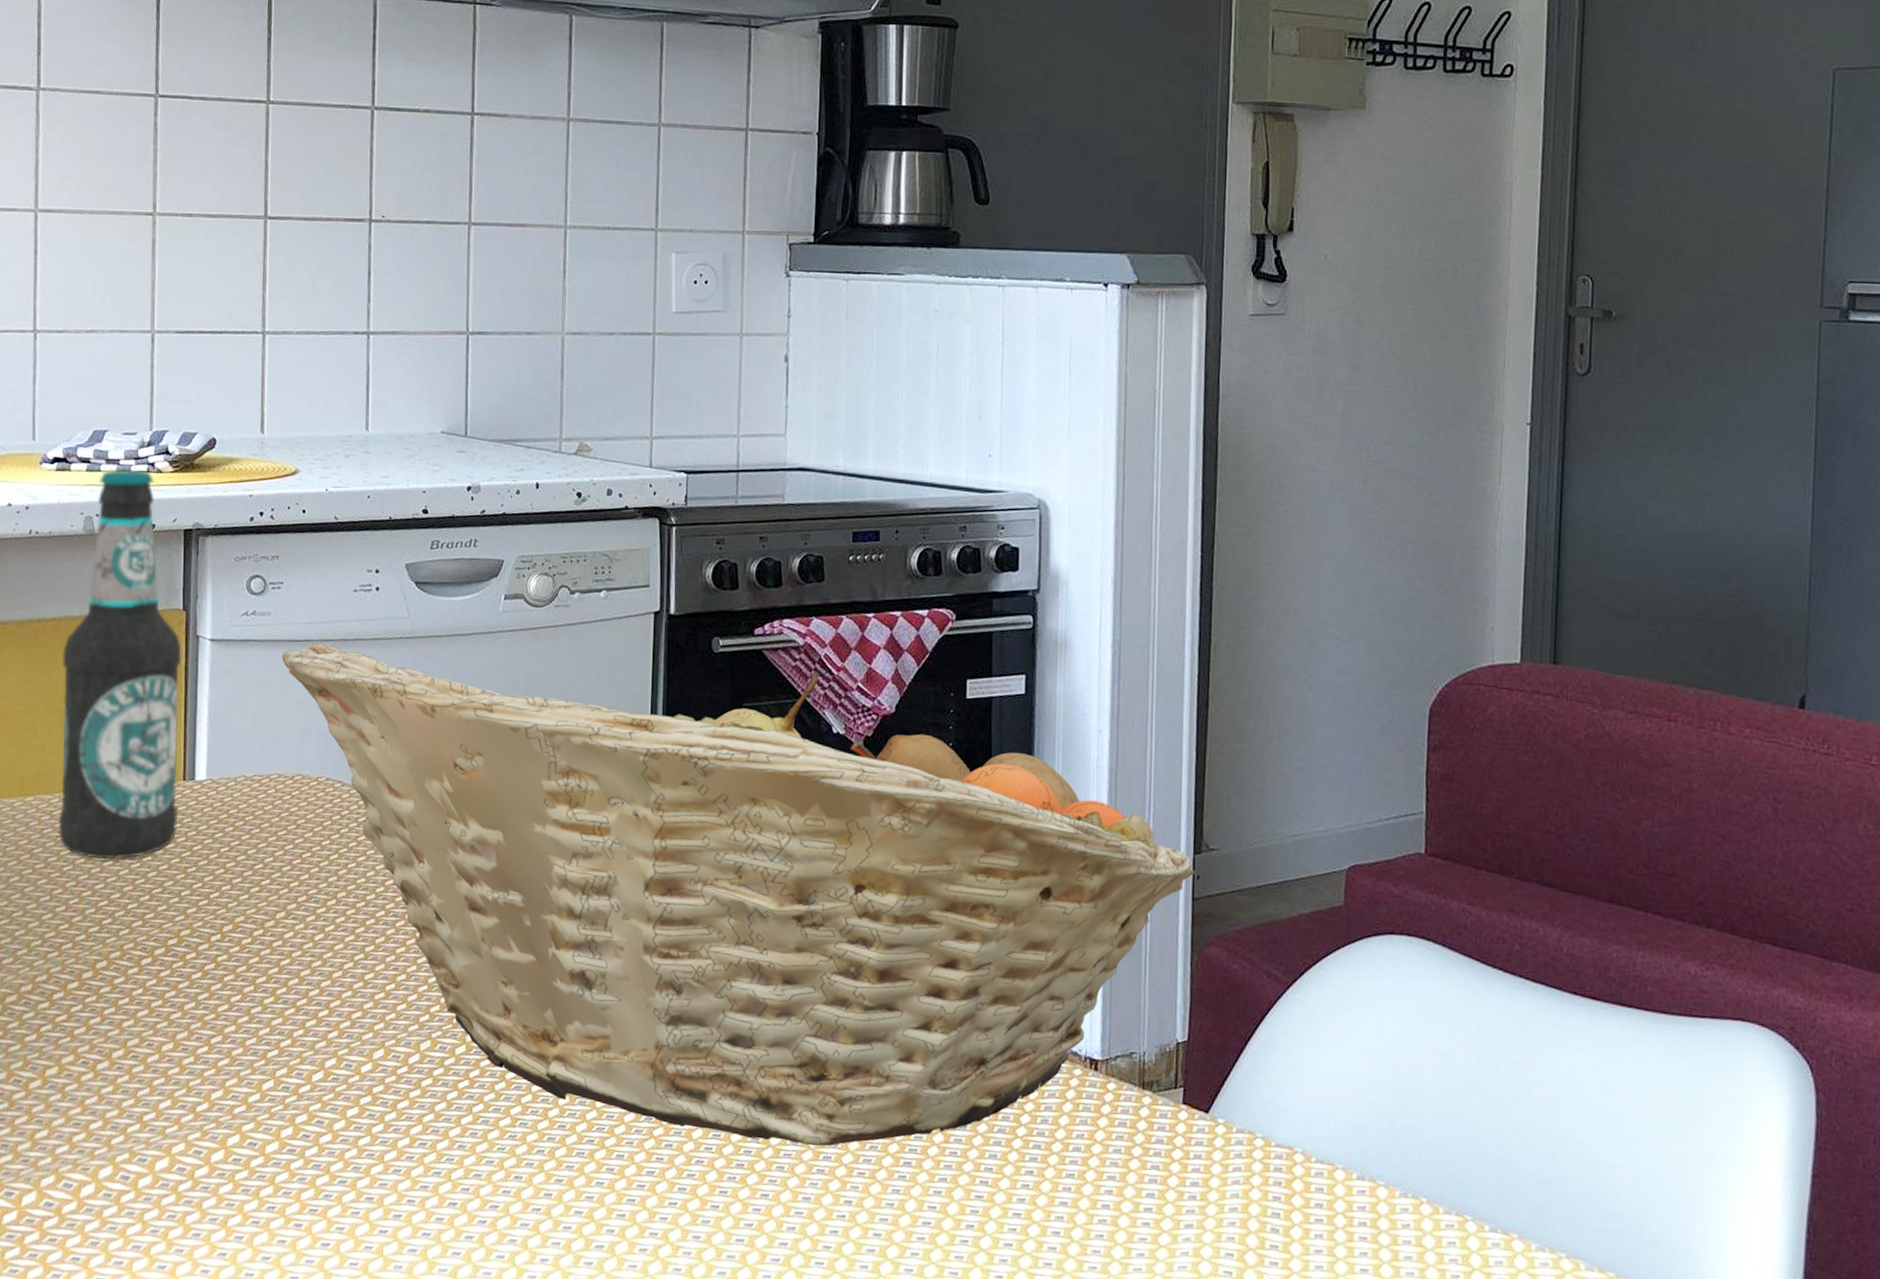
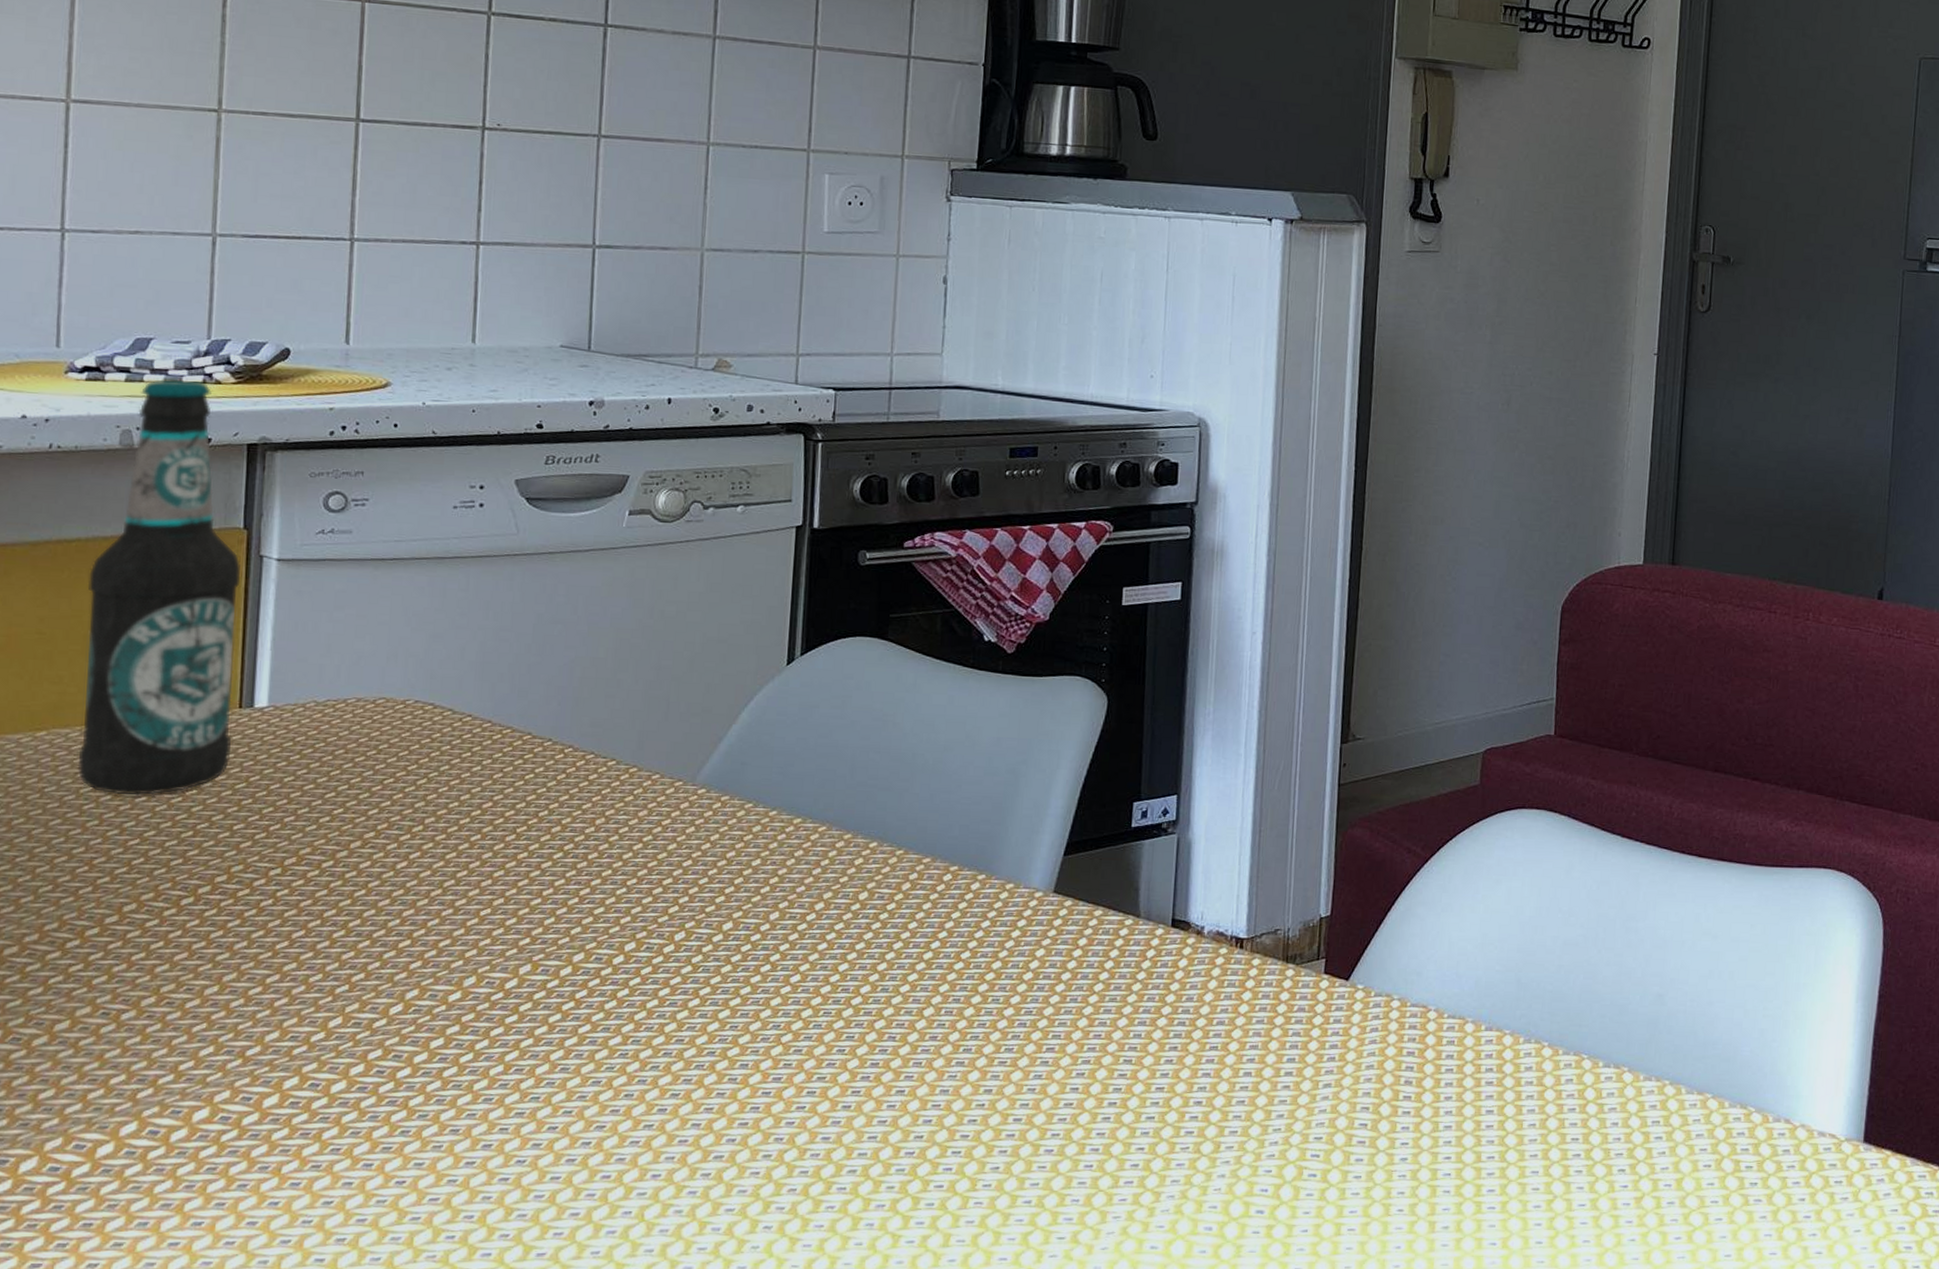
fruit basket: present [281,642,1195,1147] -> none [364,560,1342,1040]

